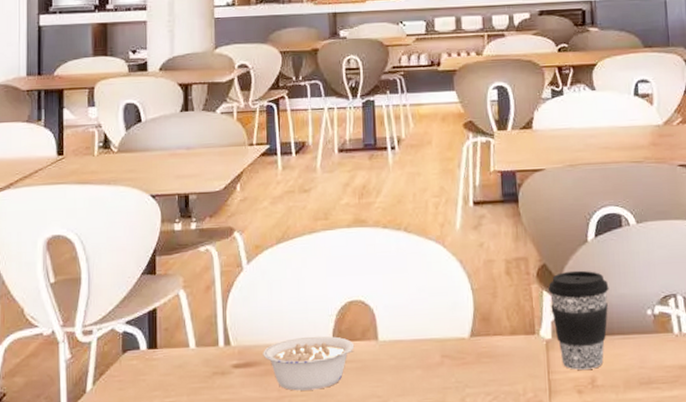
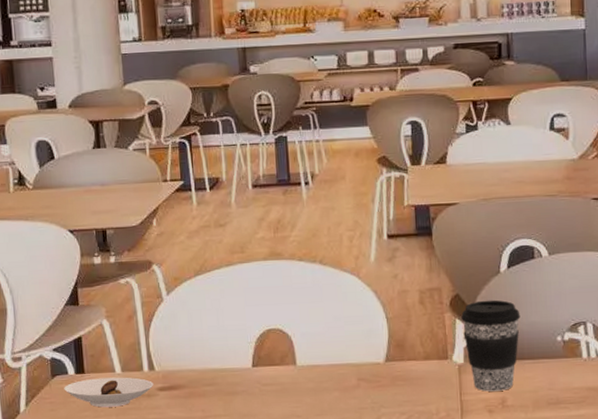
saucer: none [134,352,229,387] -> present [64,377,154,408]
legume: present [263,335,355,391] -> none [186,361,274,411]

